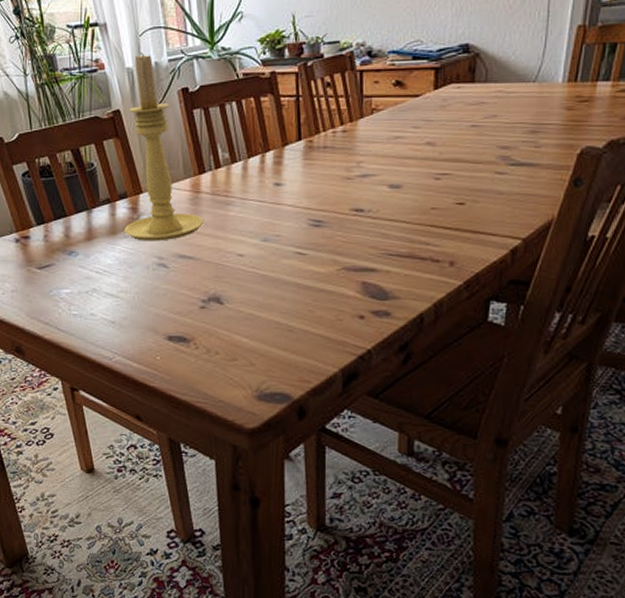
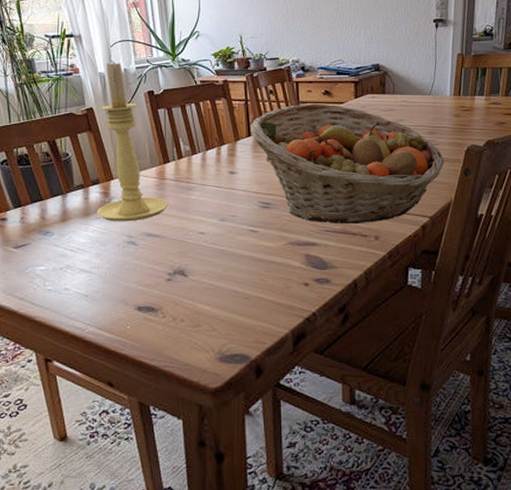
fruit basket: none [301,97,548,246] -> present [250,103,445,223]

